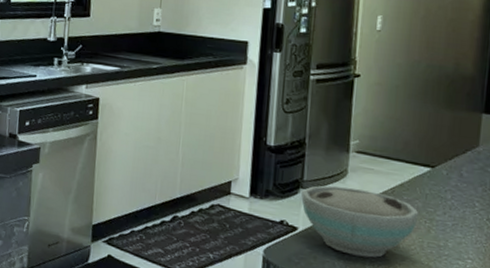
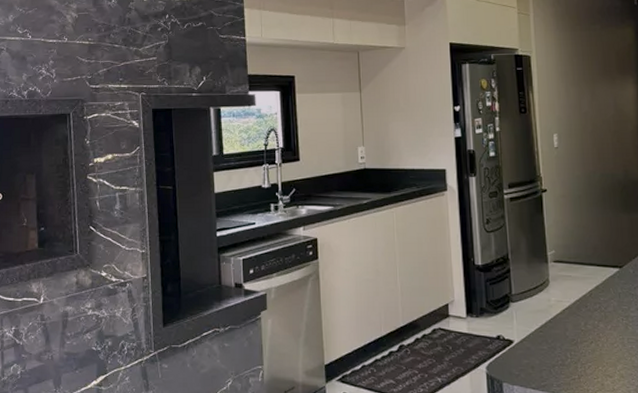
bowl: present [301,185,419,258] -> none [512,295,616,361]

